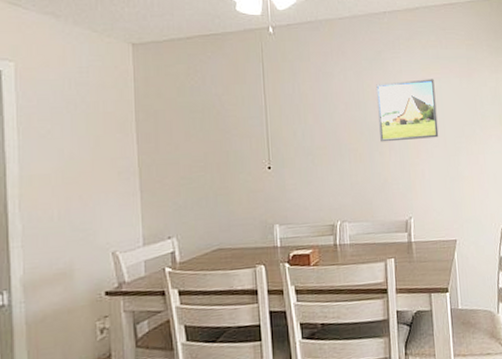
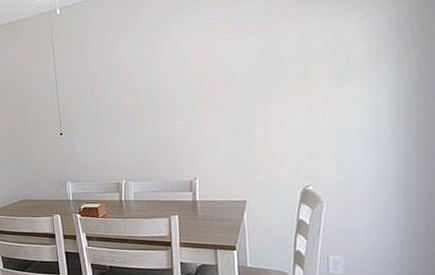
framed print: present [376,79,439,142] -> none [160,38,228,107]

